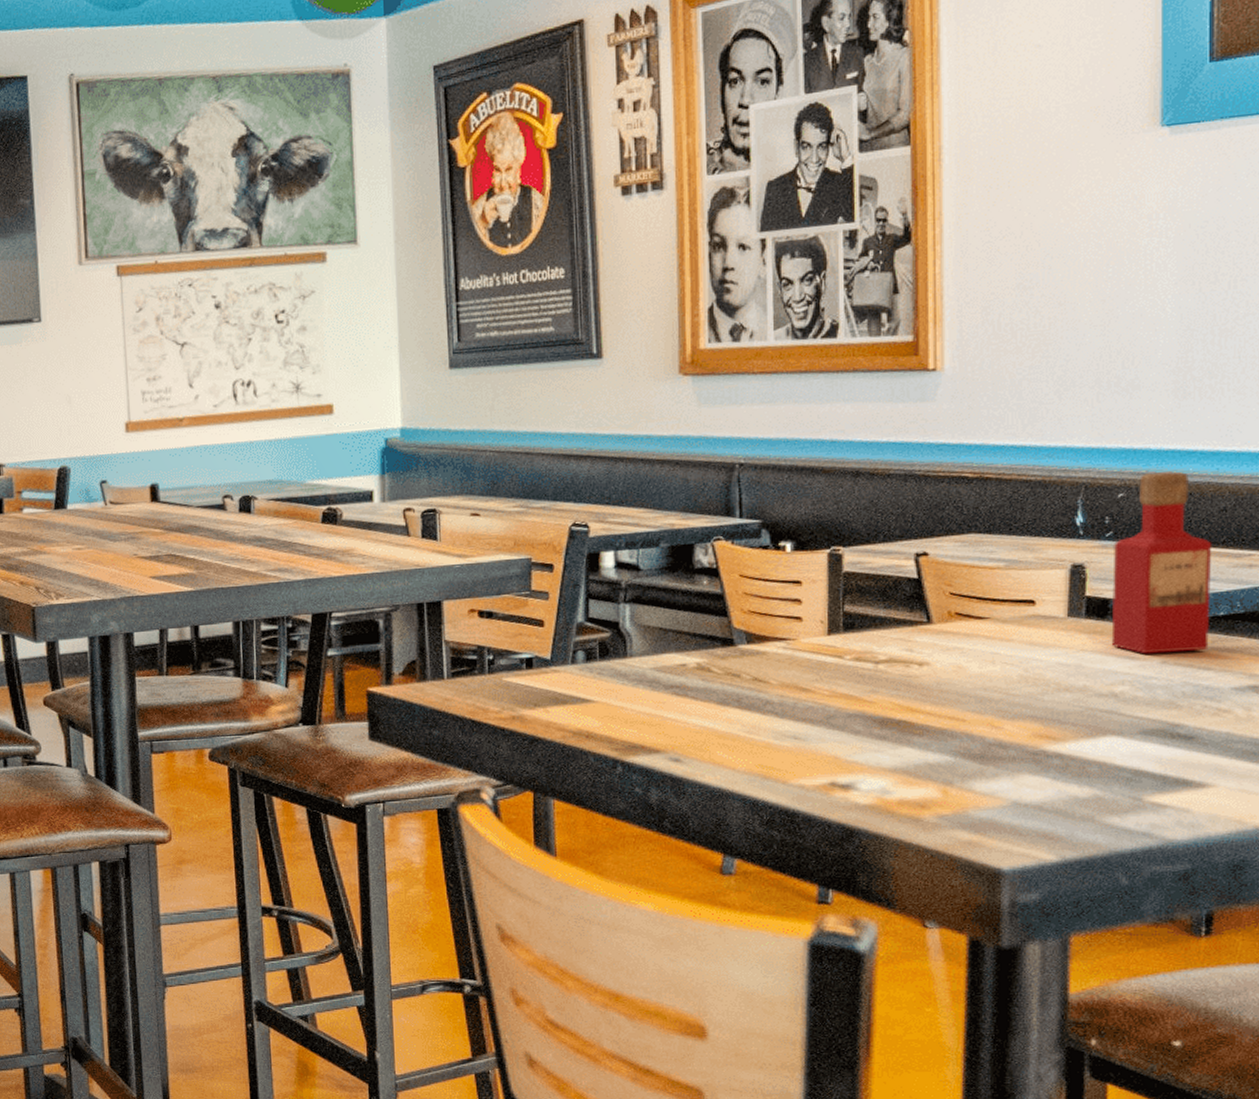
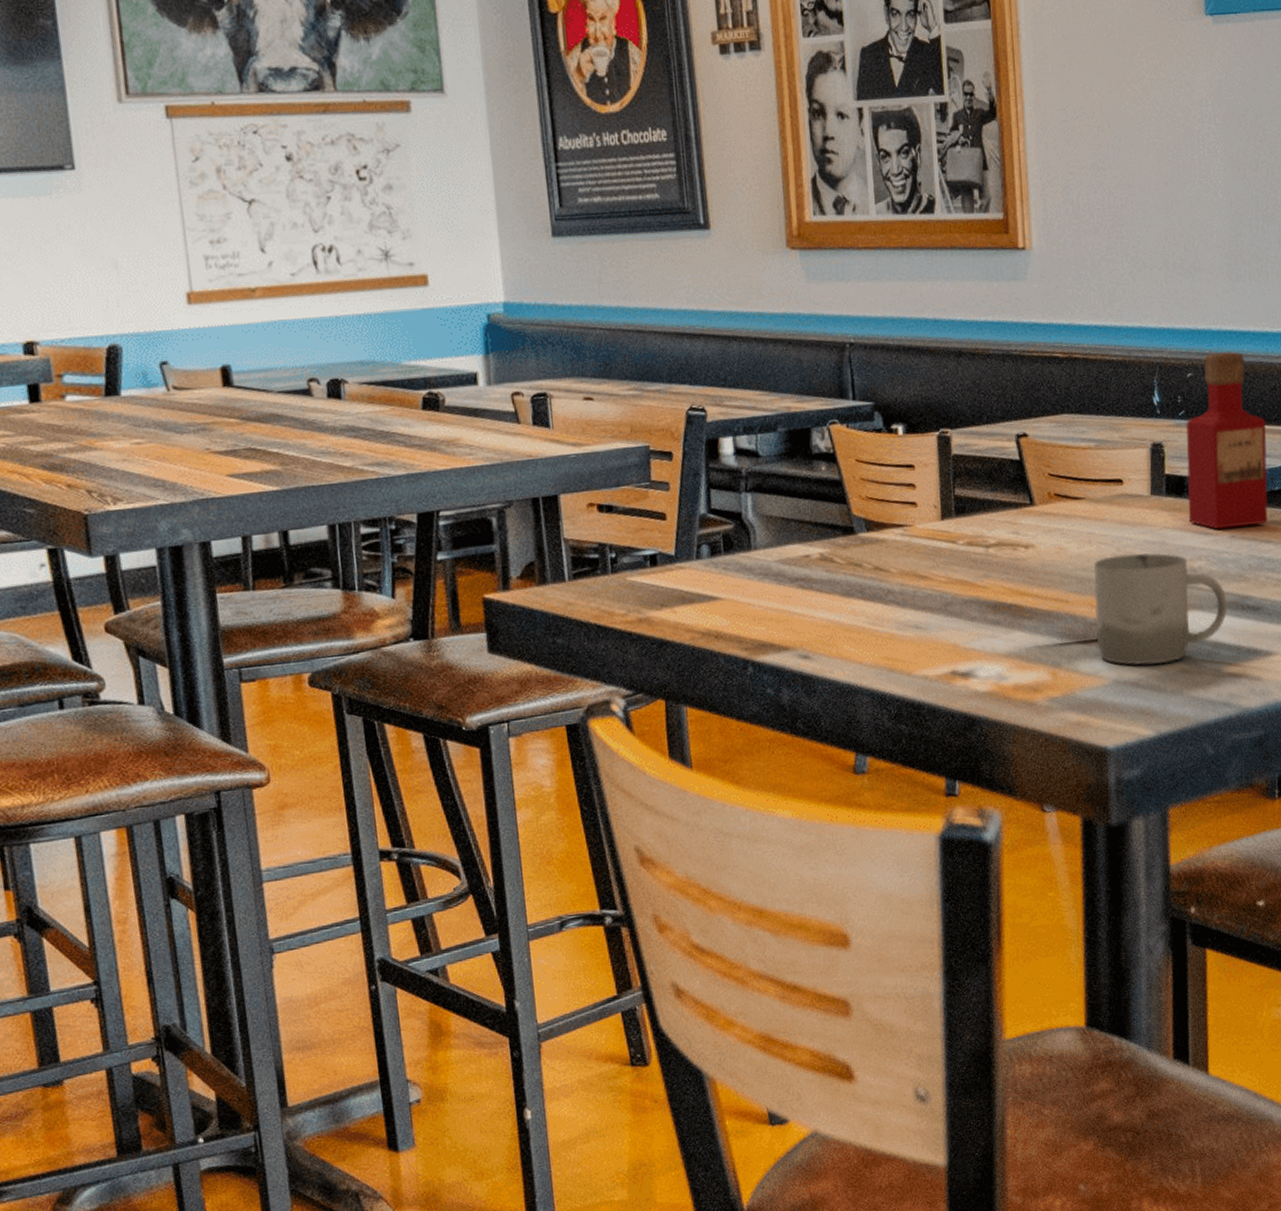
cup: none [995,675,1153,789] -> present [1093,553,1228,666]

